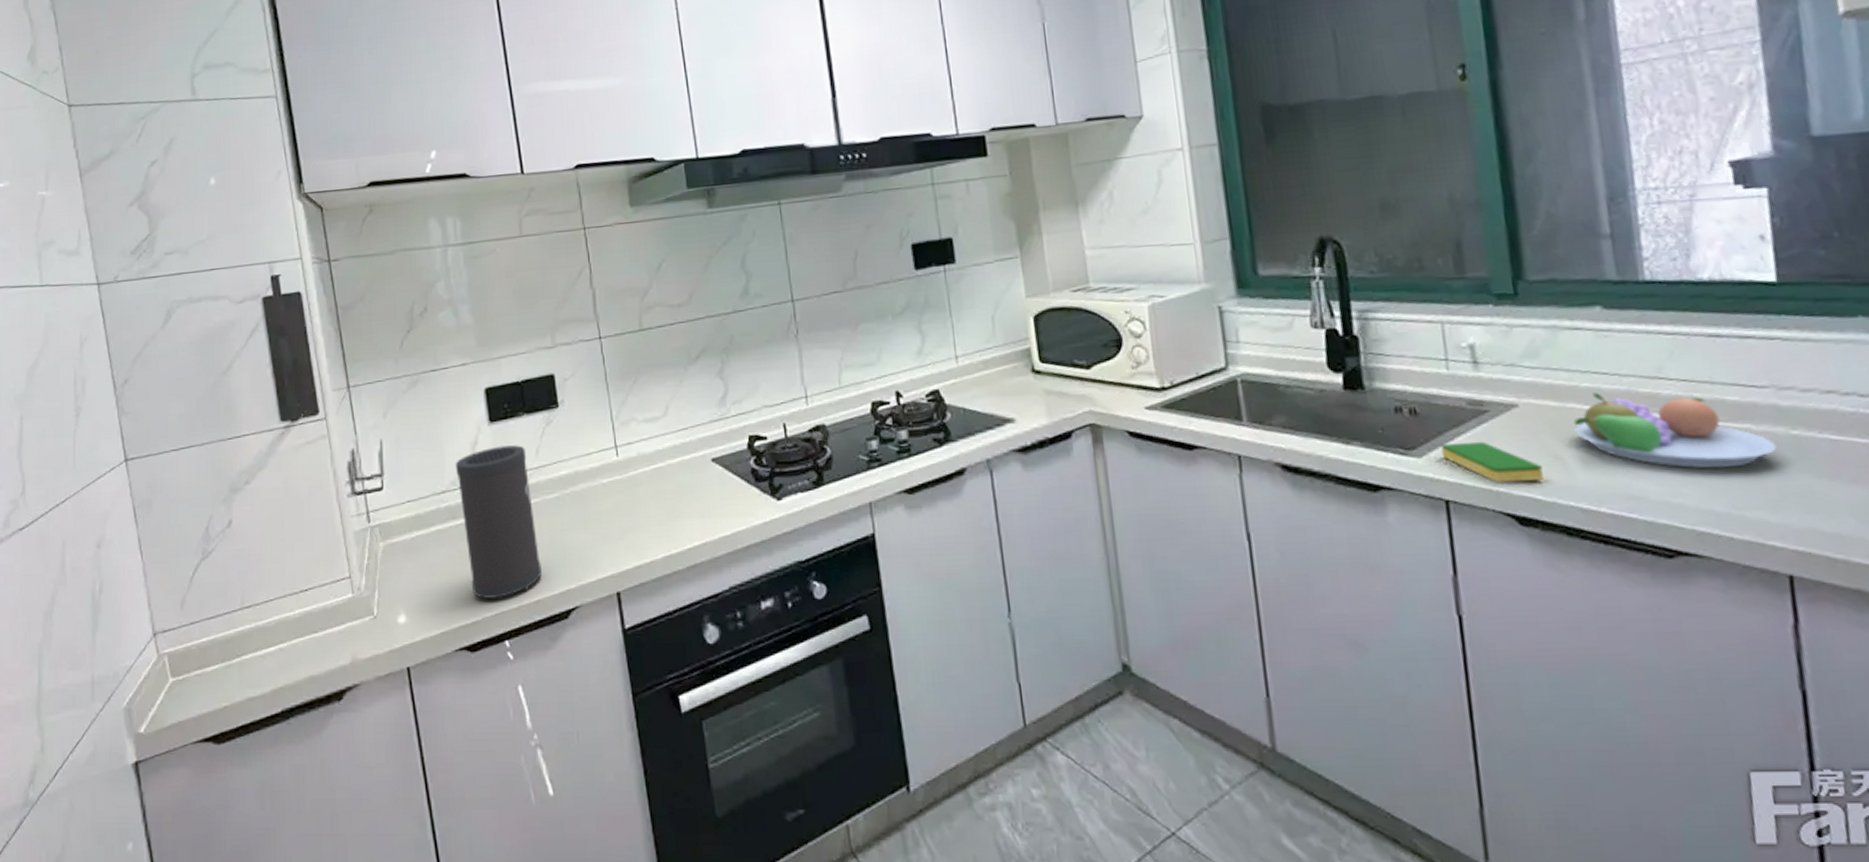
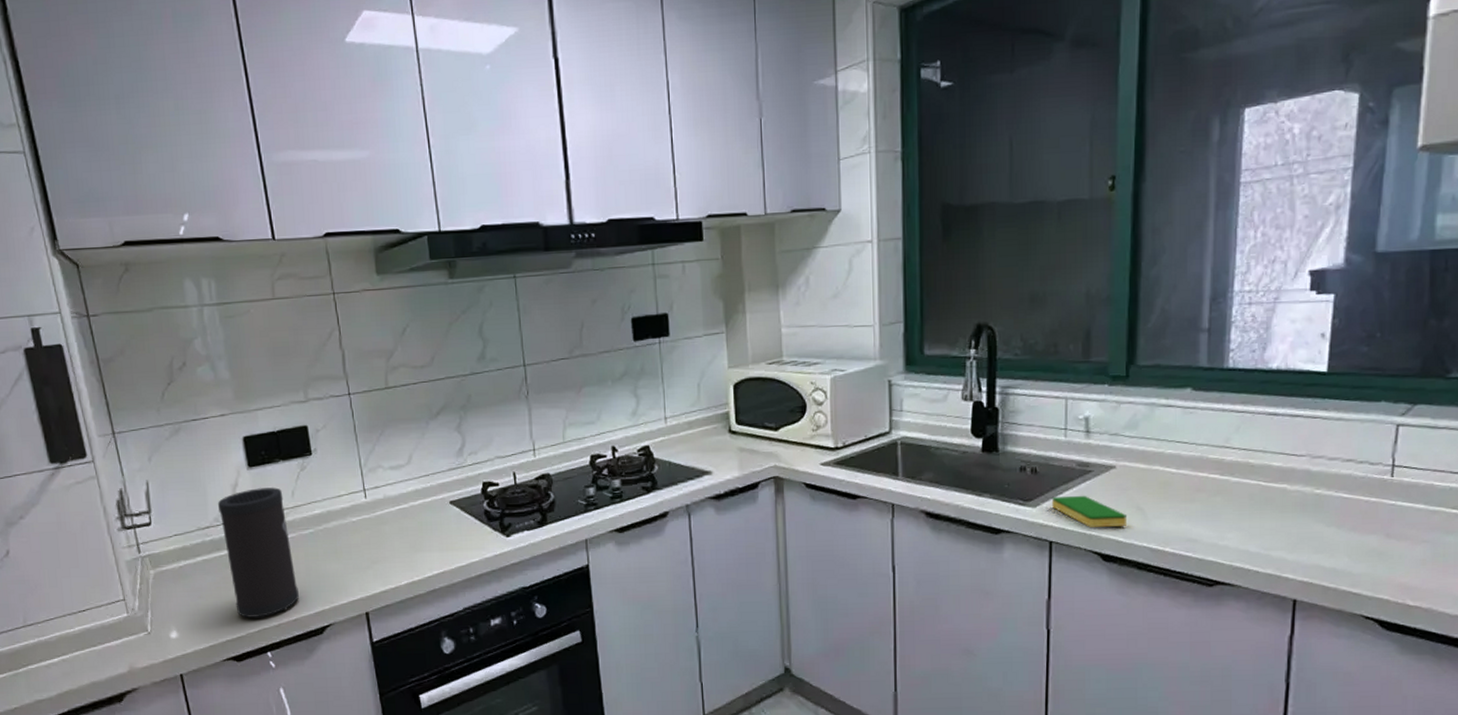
fruit bowl: present [1573,393,1777,469] -> none [1155,458,1303,519]

